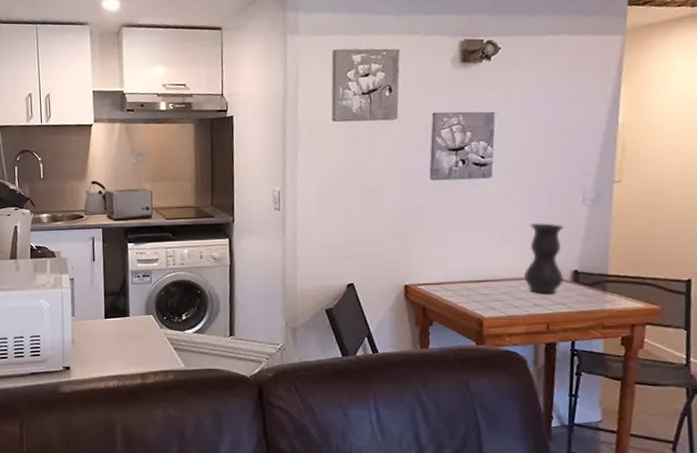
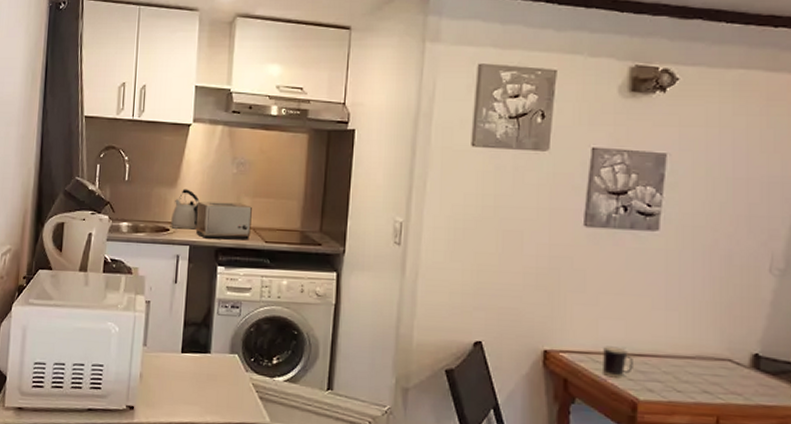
mug: none [453,276,478,302] -> present [603,346,633,378]
vase: present [524,222,565,294] -> none [692,290,745,380]

